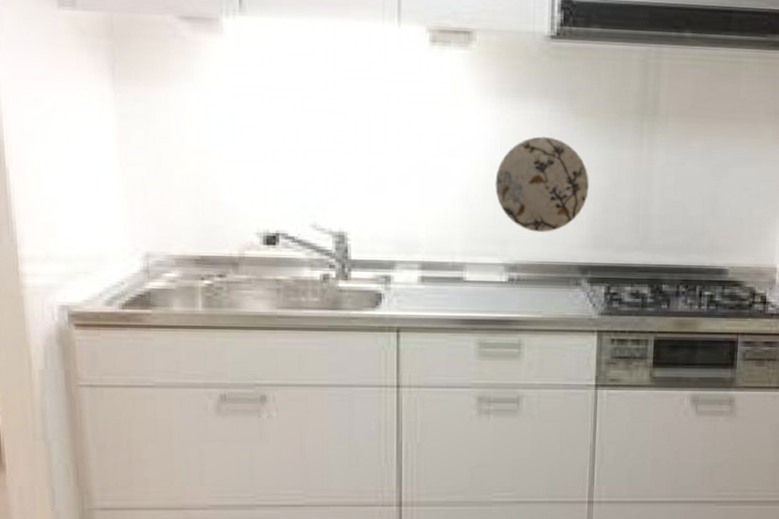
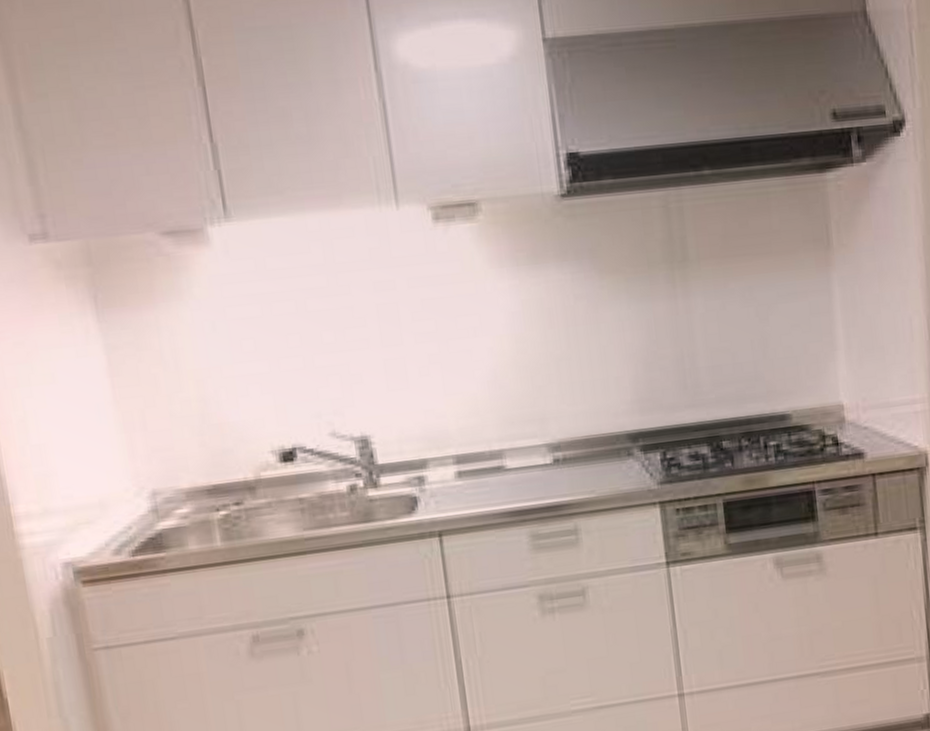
decorative plate: present [495,136,589,232] -> none [523,301,627,405]

